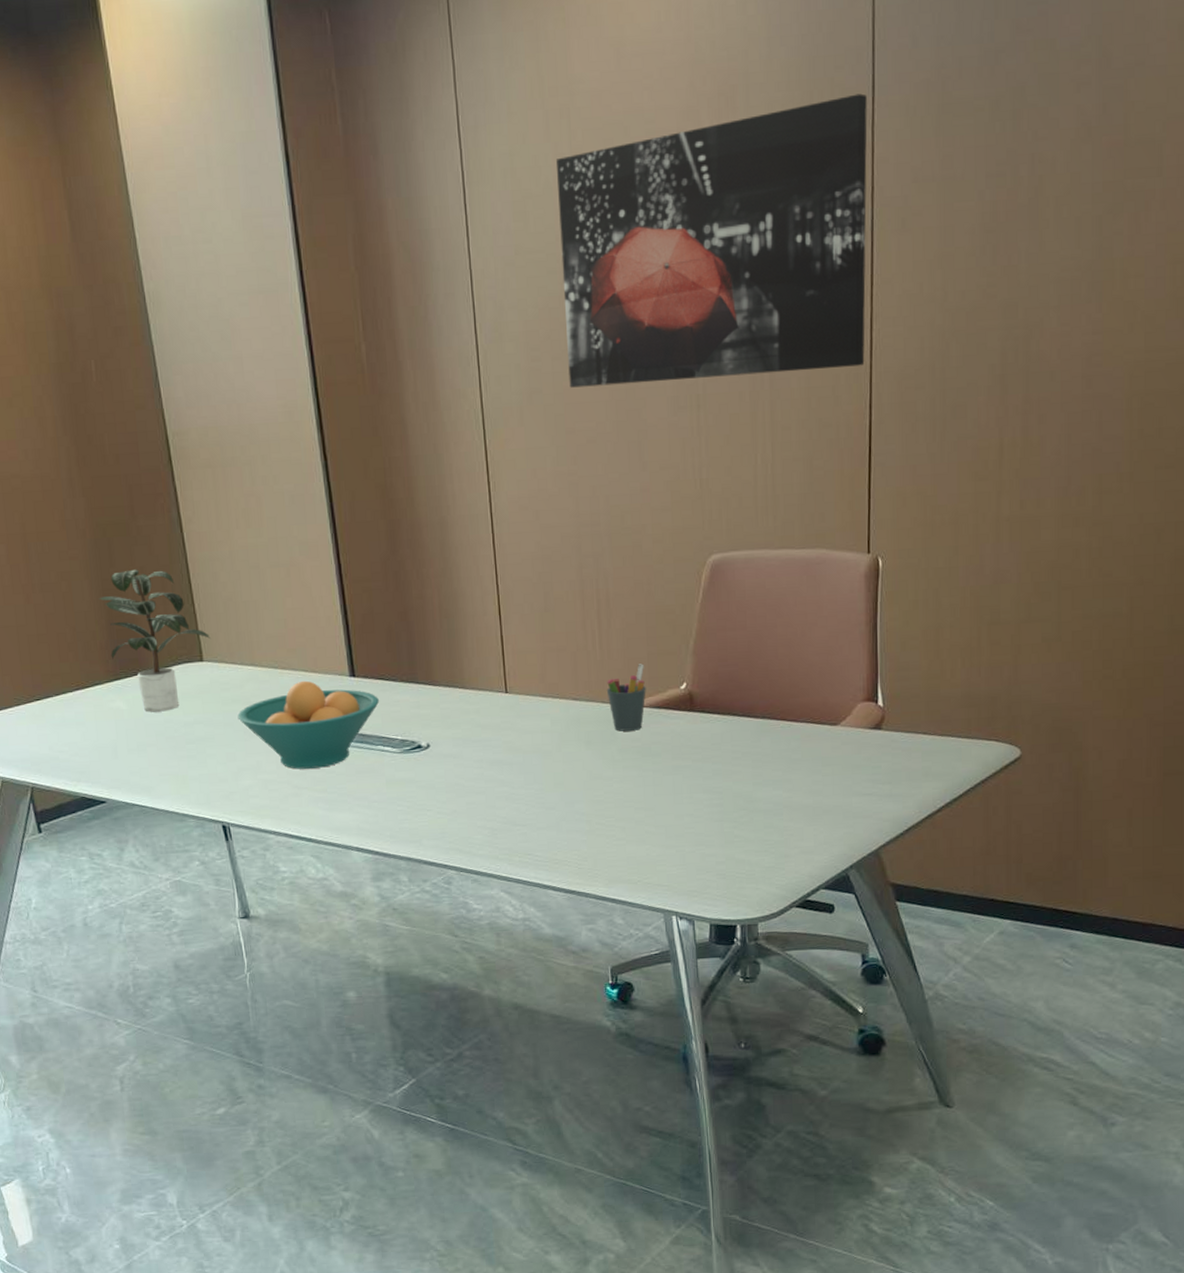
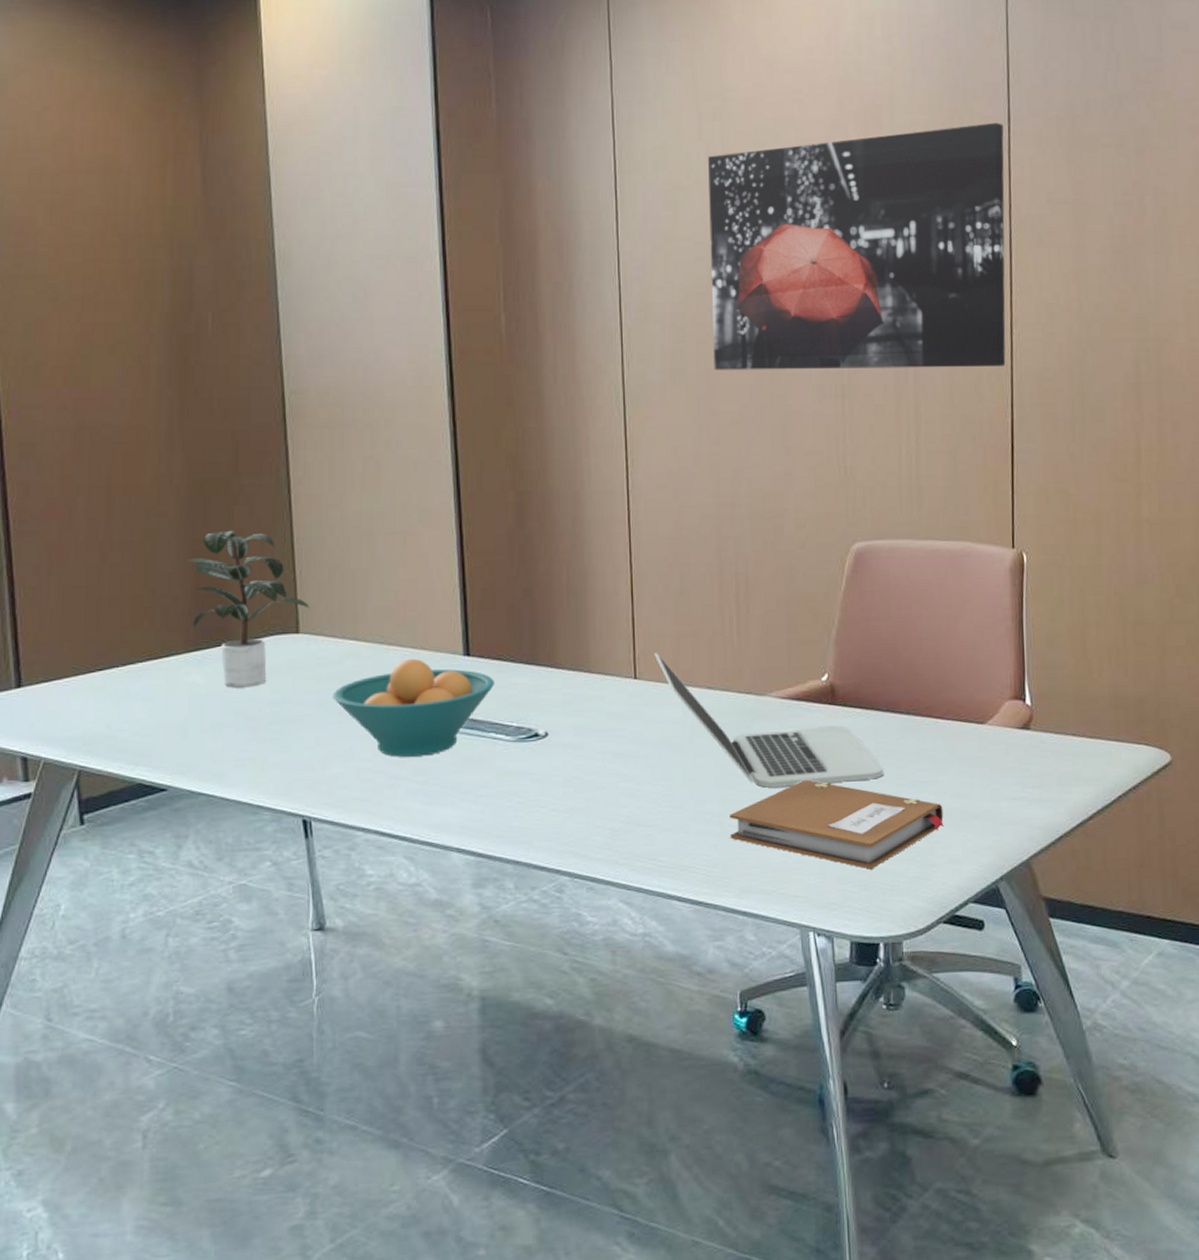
laptop: none [522,668,741,789] -> present [654,653,884,788]
notebook: none [597,781,797,861] -> present [730,779,944,870]
pen holder: present [606,663,646,731] -> none [743,652,786,724]

